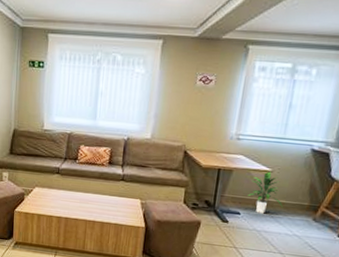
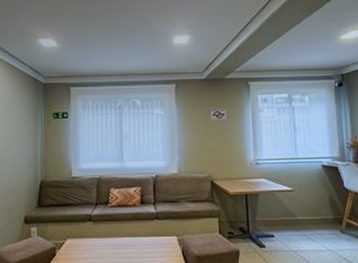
indoor plant: present [248,171,283,214] -> none [277,190,311,233]

